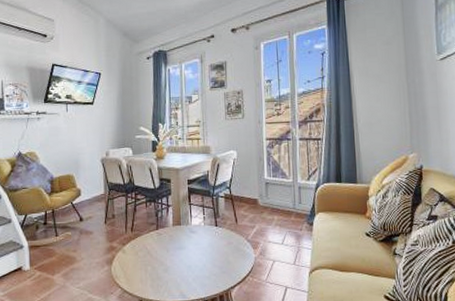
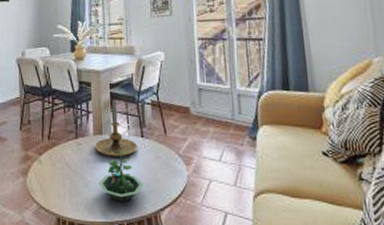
candle holder: none [174,195,212,245] -> present [95,101,137,157]
terrarium: none [177,238,217,283] -> present [98,150,143,202]

